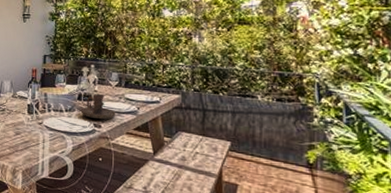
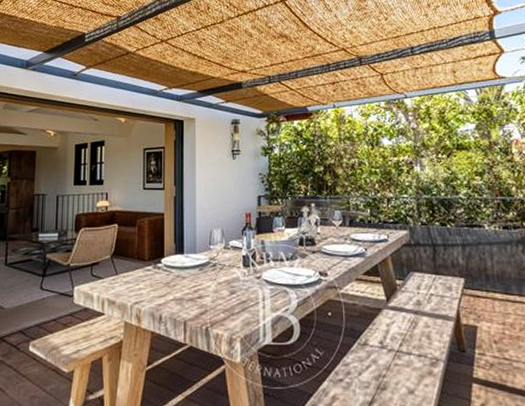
candle holder: present [80,94,116,120] -> none [303,237,343,266]

